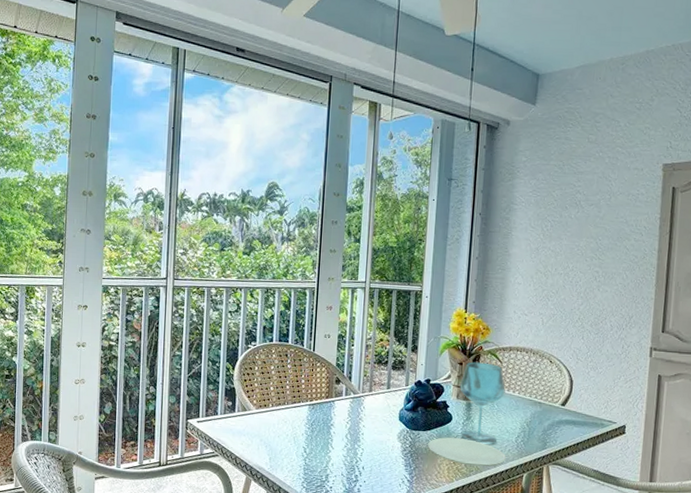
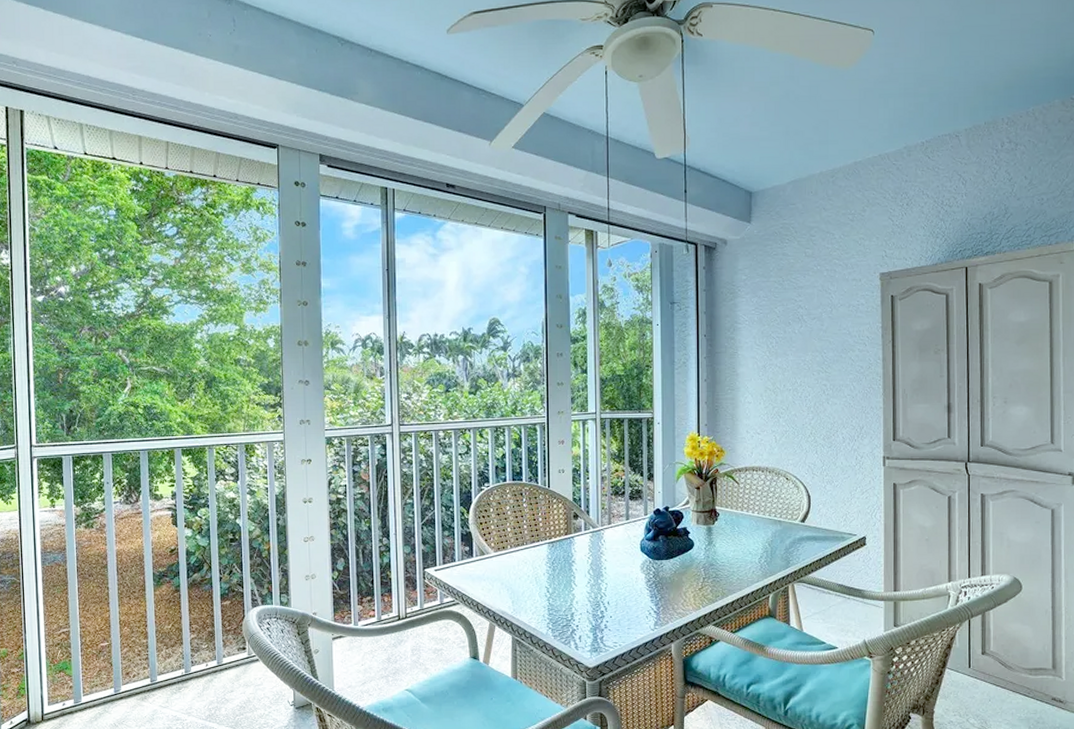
plate: present [428,437,506,467] -> none [672,563,750,591]
wine glass: present [460,362,506,445] -> none [699,485,744,569]

